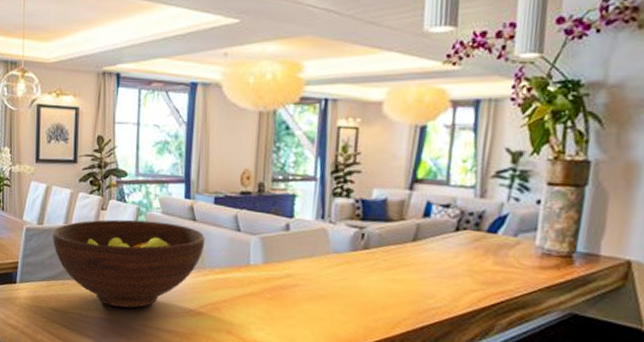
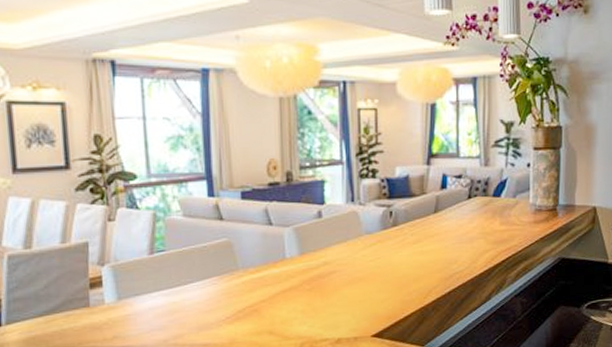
fruit bowl: present [53,219,205,308] -> none [46,226,236,331]

